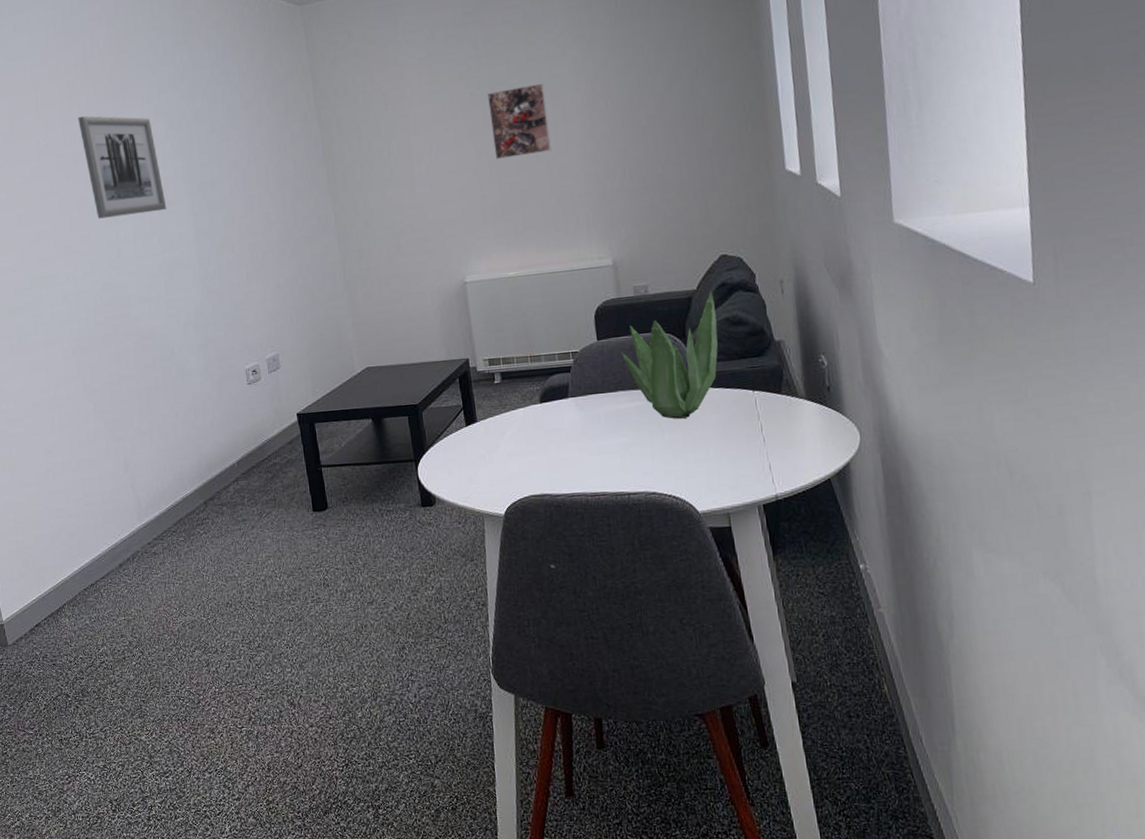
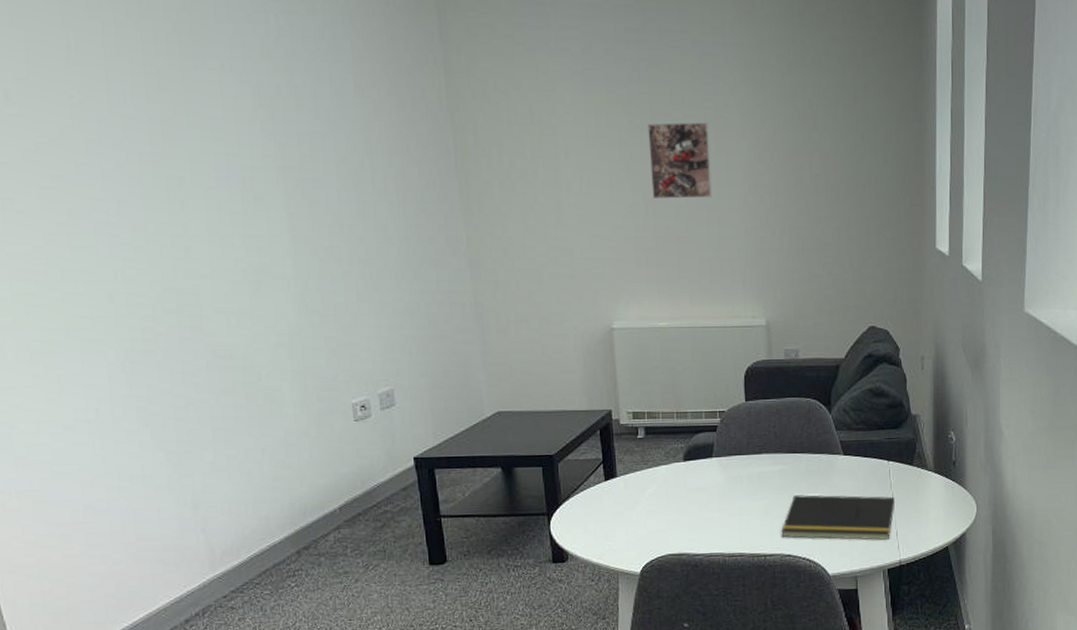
wall art: present [78,116,167,219] -> none [129,70,254,206]
plant: present [620,291,718,420] -> none [767,361,861,485]
notepad: none [643,427,765,476] -> present [781,494,895,541]

